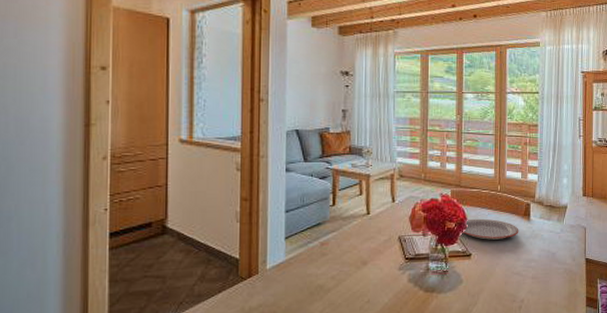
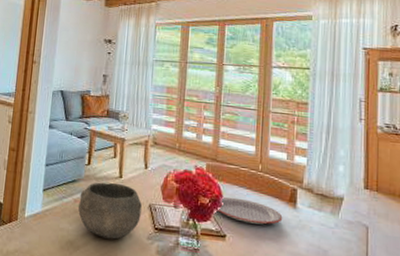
bowl: none [326,220,391,276] -> present [78,182,142,240]

